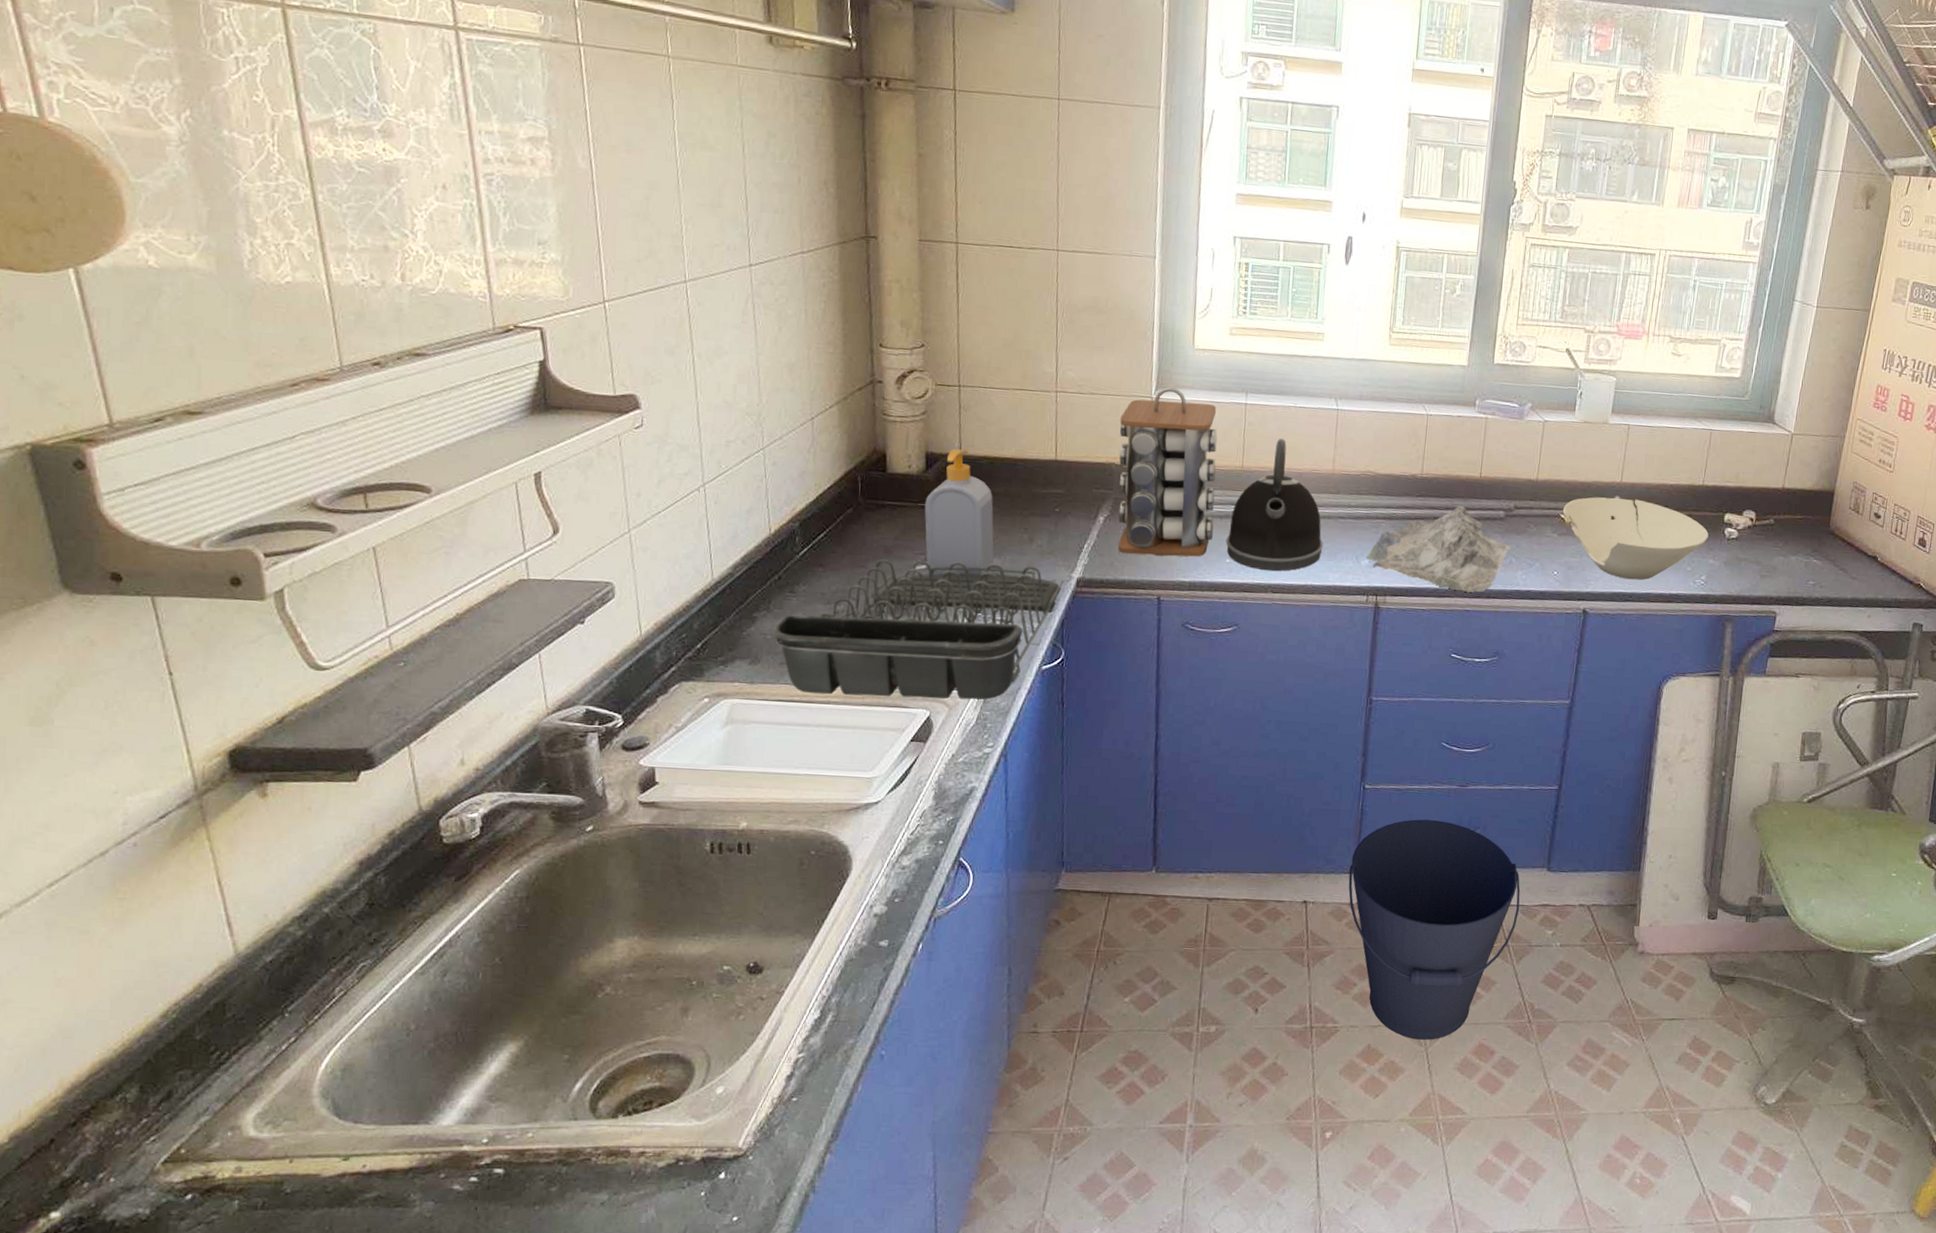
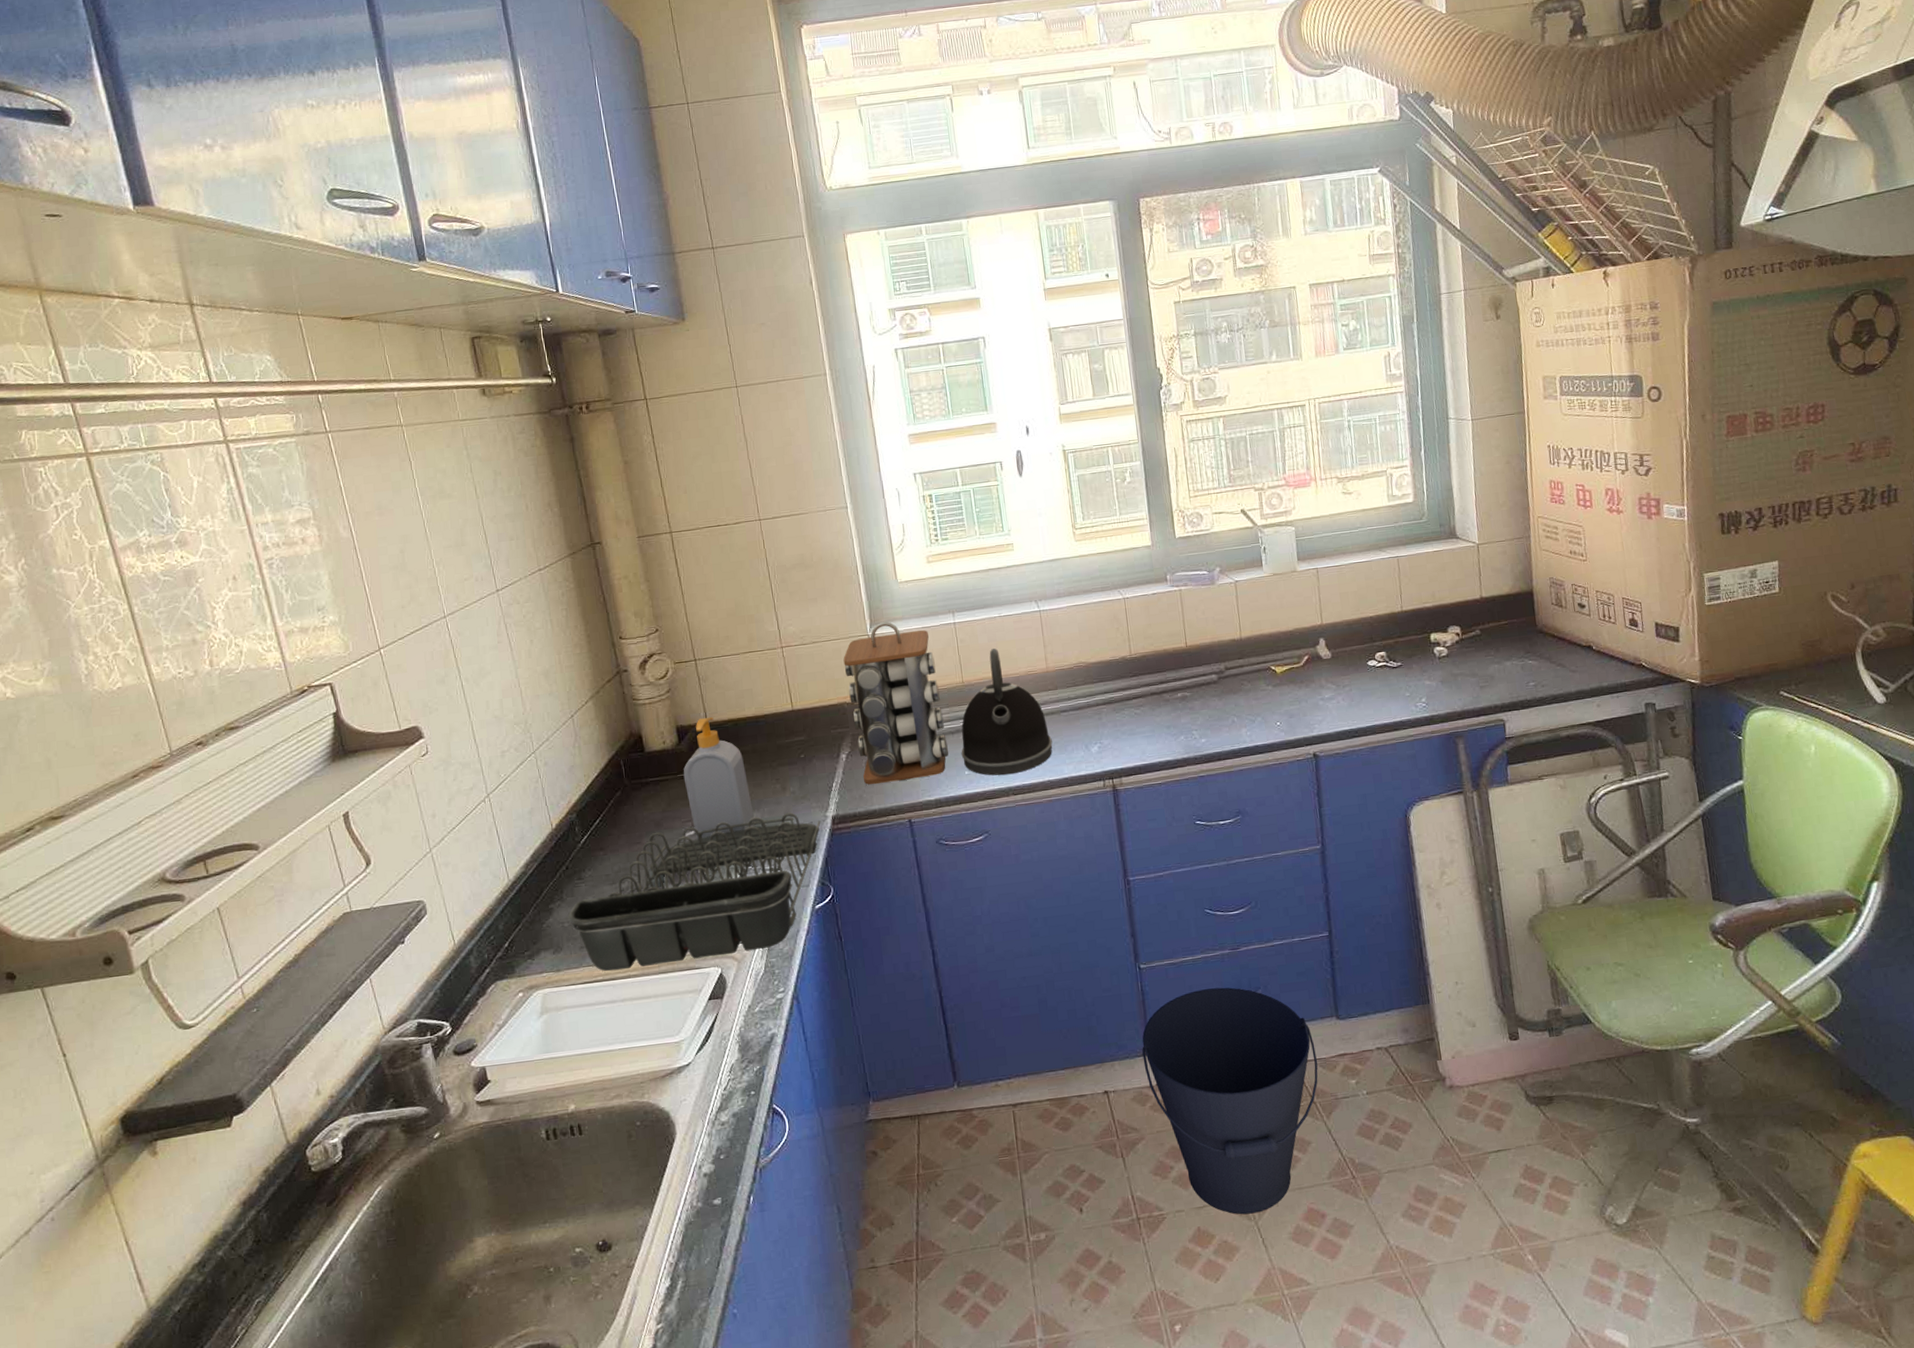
plastic bag: present [1366,504,1511,593] -> none [1095,676,1231,760]
bowl: present [1562,497,1709,580] -> none [1271,637,1419,717]

